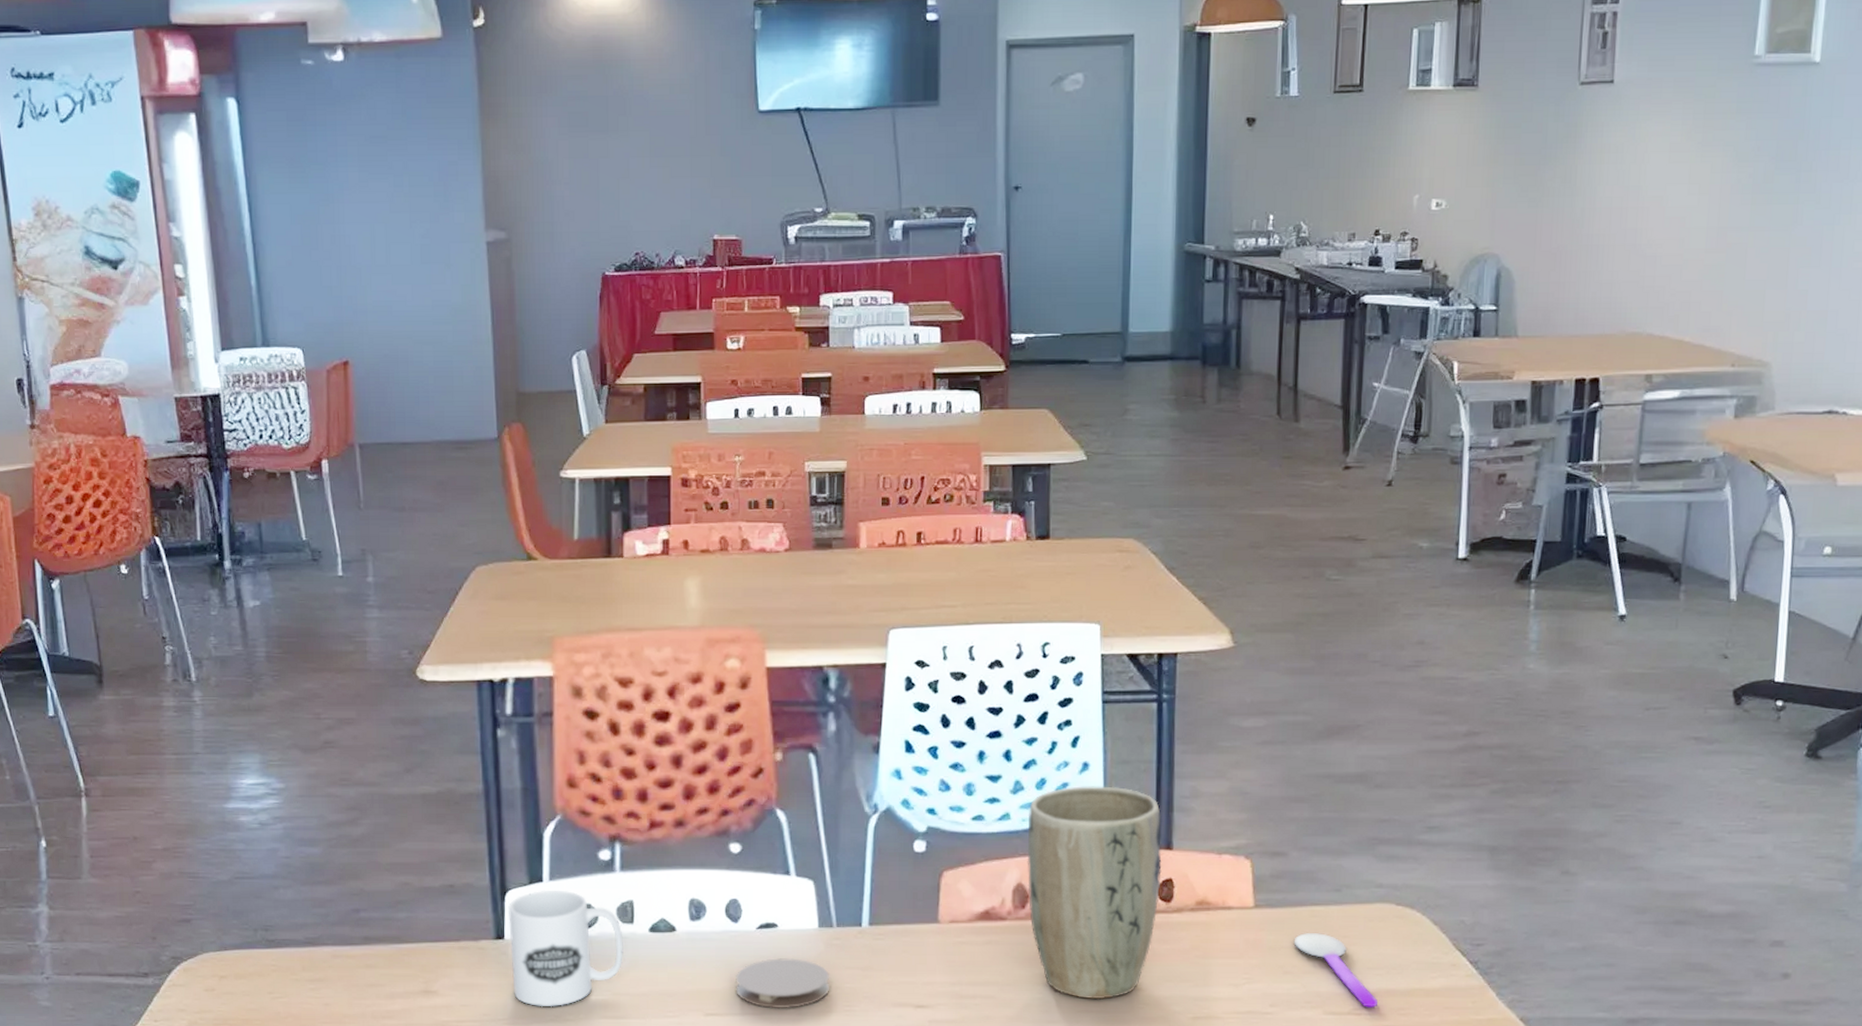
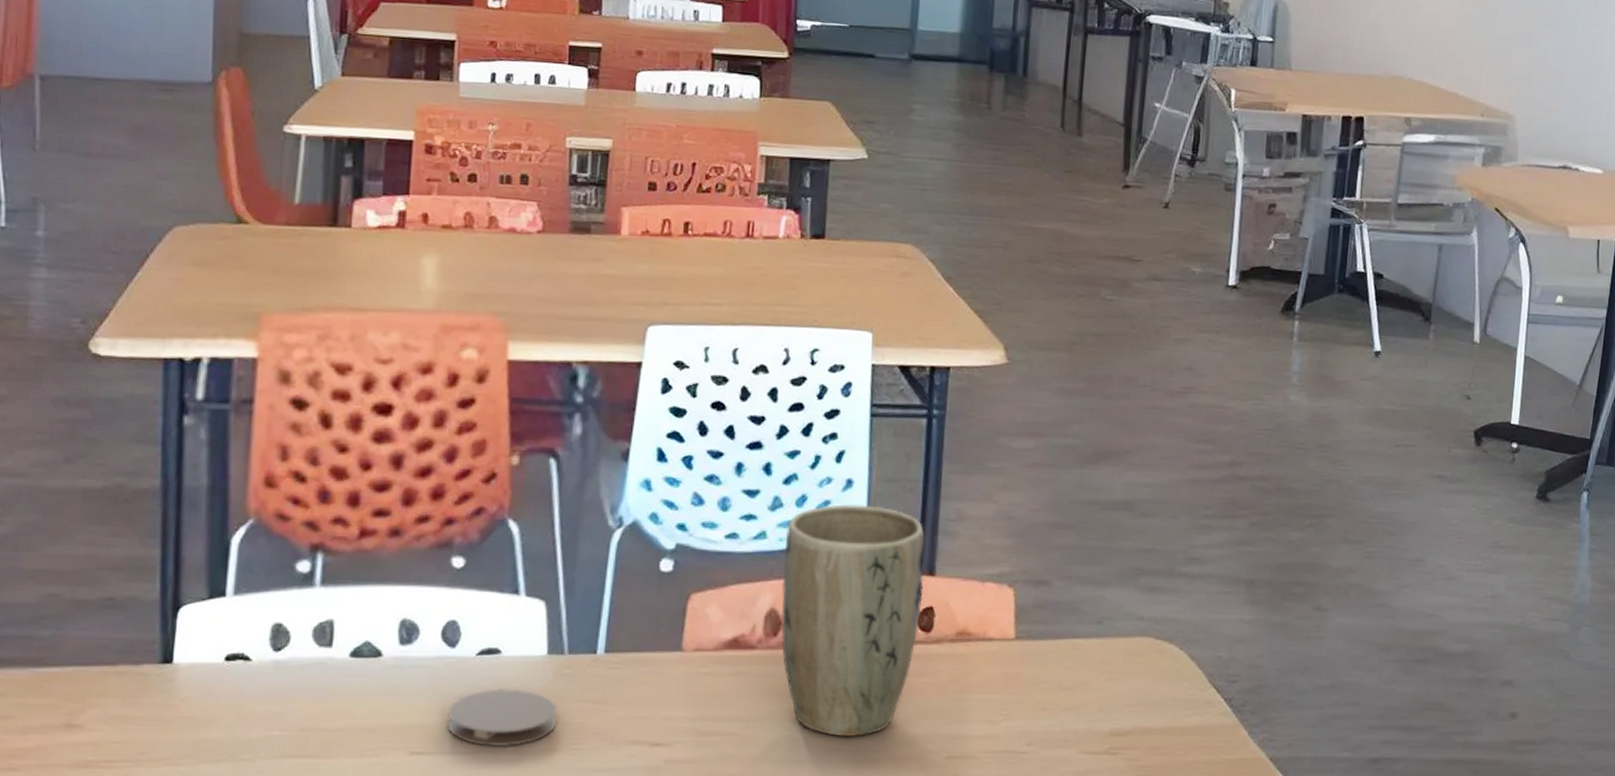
mug: present [507,890,623,1007] -> none [178,606,318,745]
spoon: present [1294,933,1377,1008] -> none [1053,667,1133,747]

